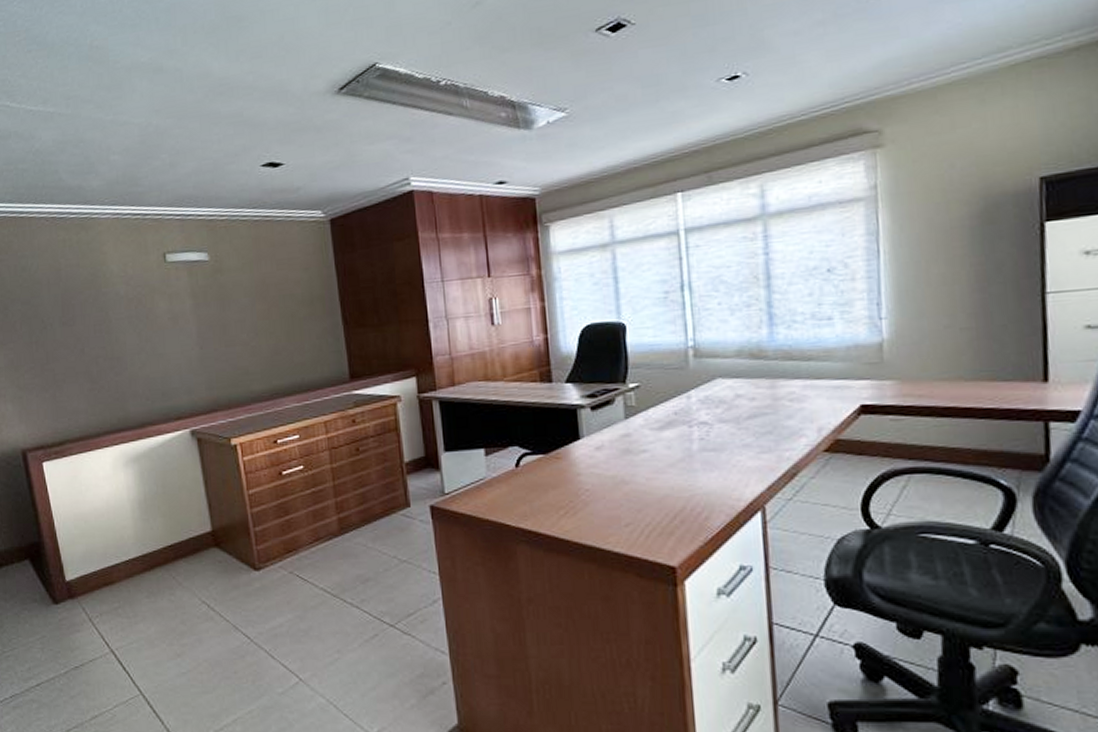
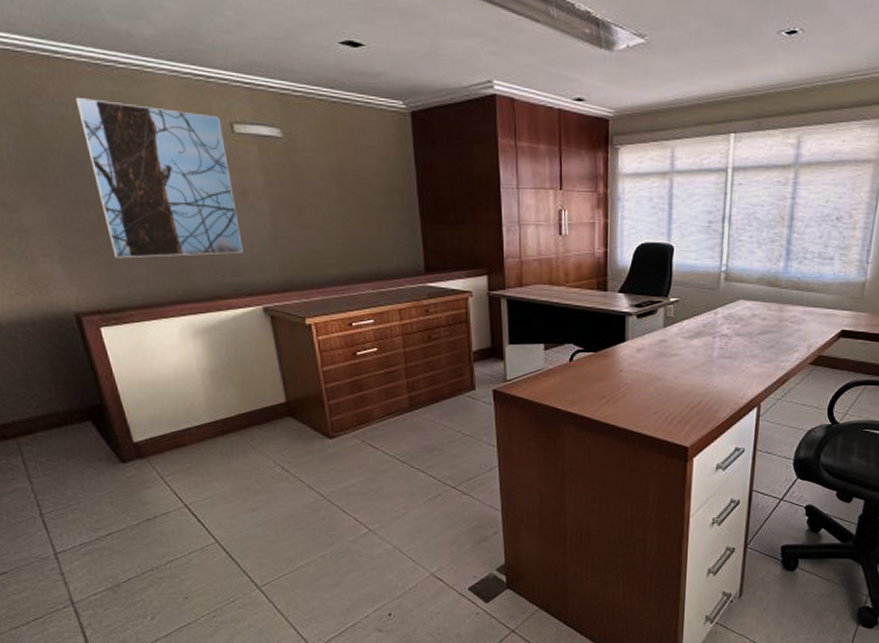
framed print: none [34,248,173,393] -> present [75,96,243,259]

